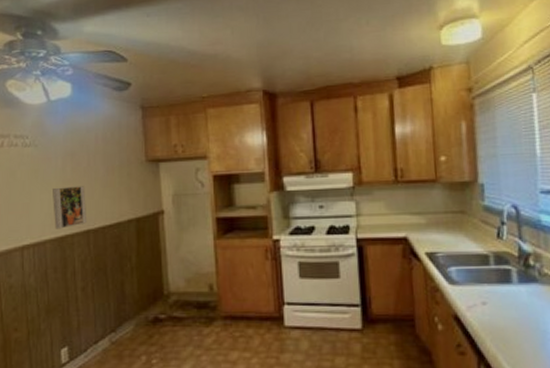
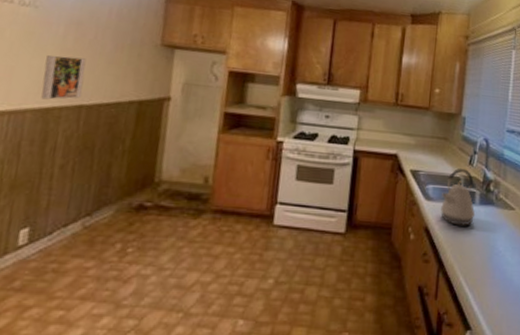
kettle: none [469,243,515,310] -> present [441,167,476,226]

